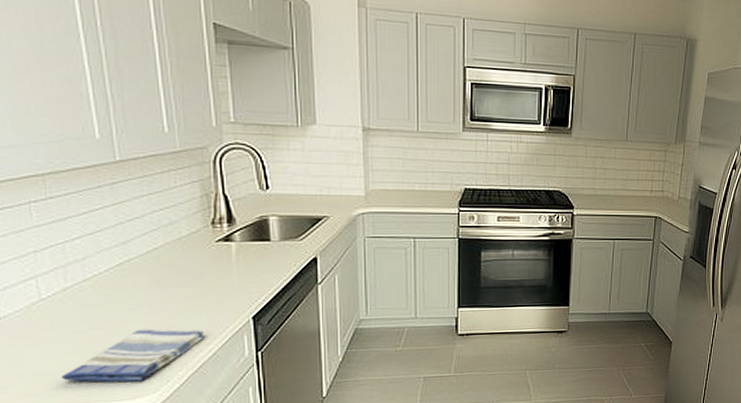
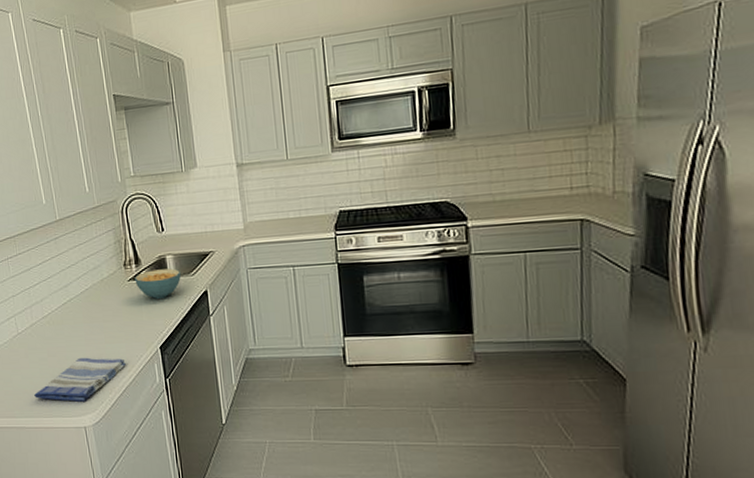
cereal bowl: none [225,231,286,264] -> present [134,268,181,299]

